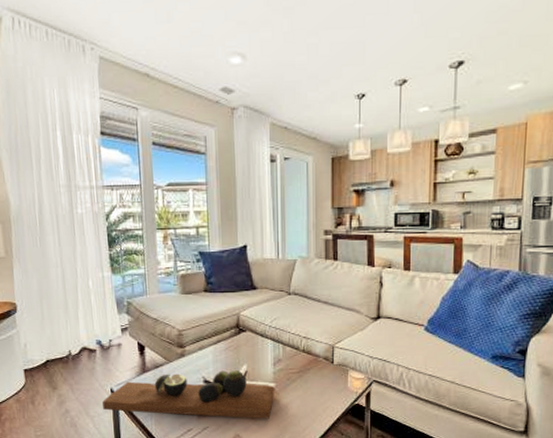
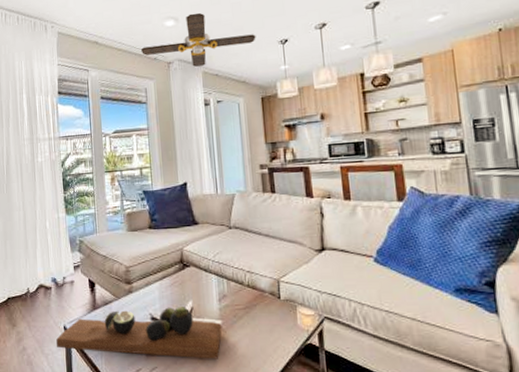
ceiling fan: none [200,51,332,116] -> present [140,12,256,67]

